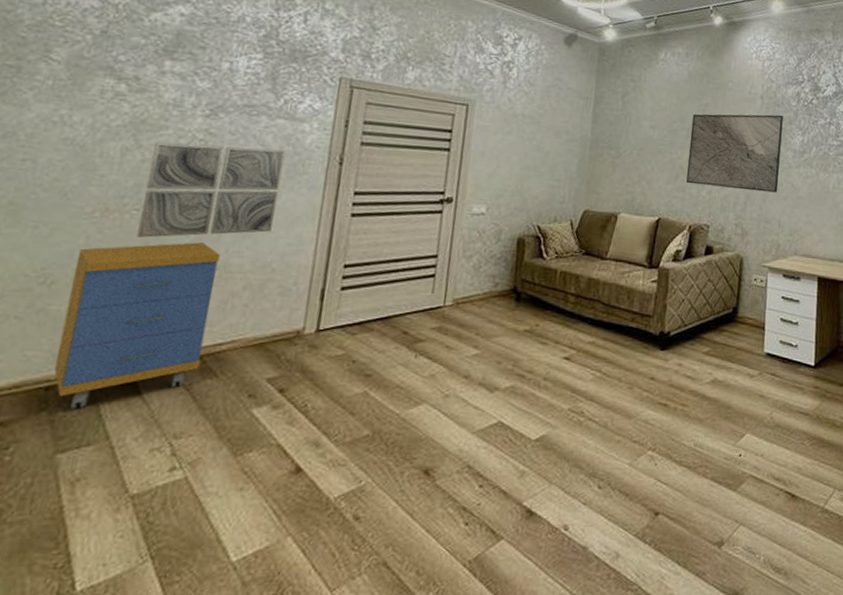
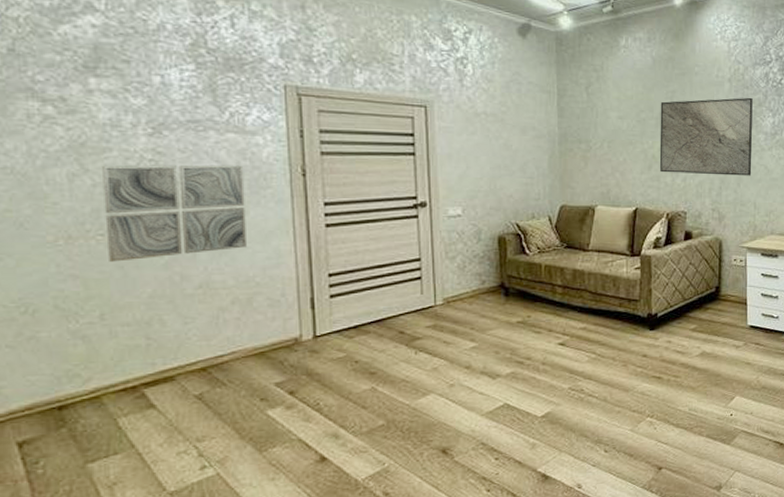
storage cabinet: present [54,242,221,409] -> none [52,262,206,424]

